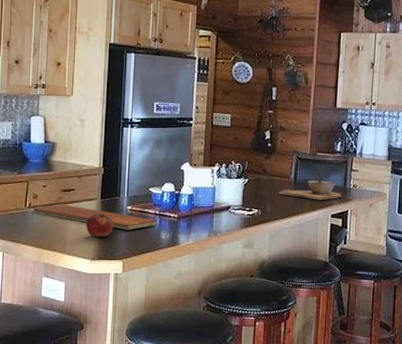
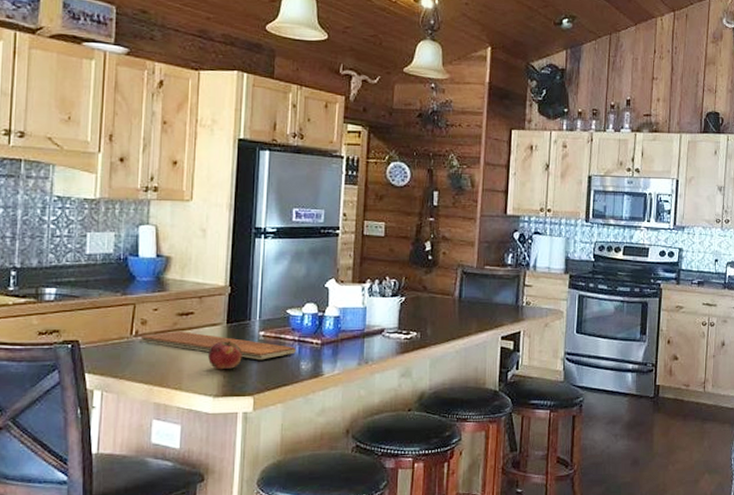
bowl: present [279,171,342,200] -> none [441,287,513,320]

